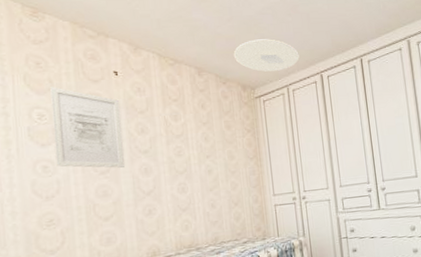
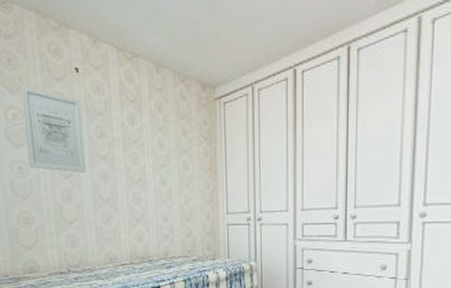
ceiling light: present [233,39,299,72] -> none [194,22,270,66]

